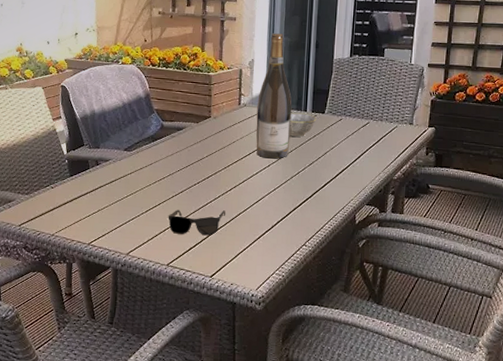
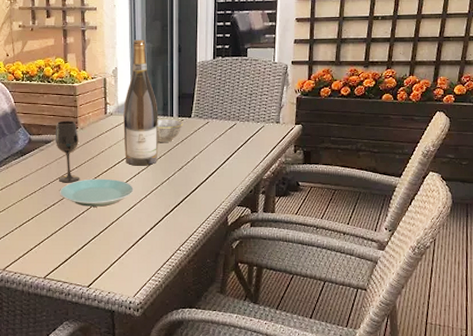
sunglasses: present [168,210,226,236] -> none [41,220,99,246]
wine glass: none [187,108,212,172] -> present [55,120,80,183]
plate: none [188,168,264,197] -> present [59,178,135,207]

